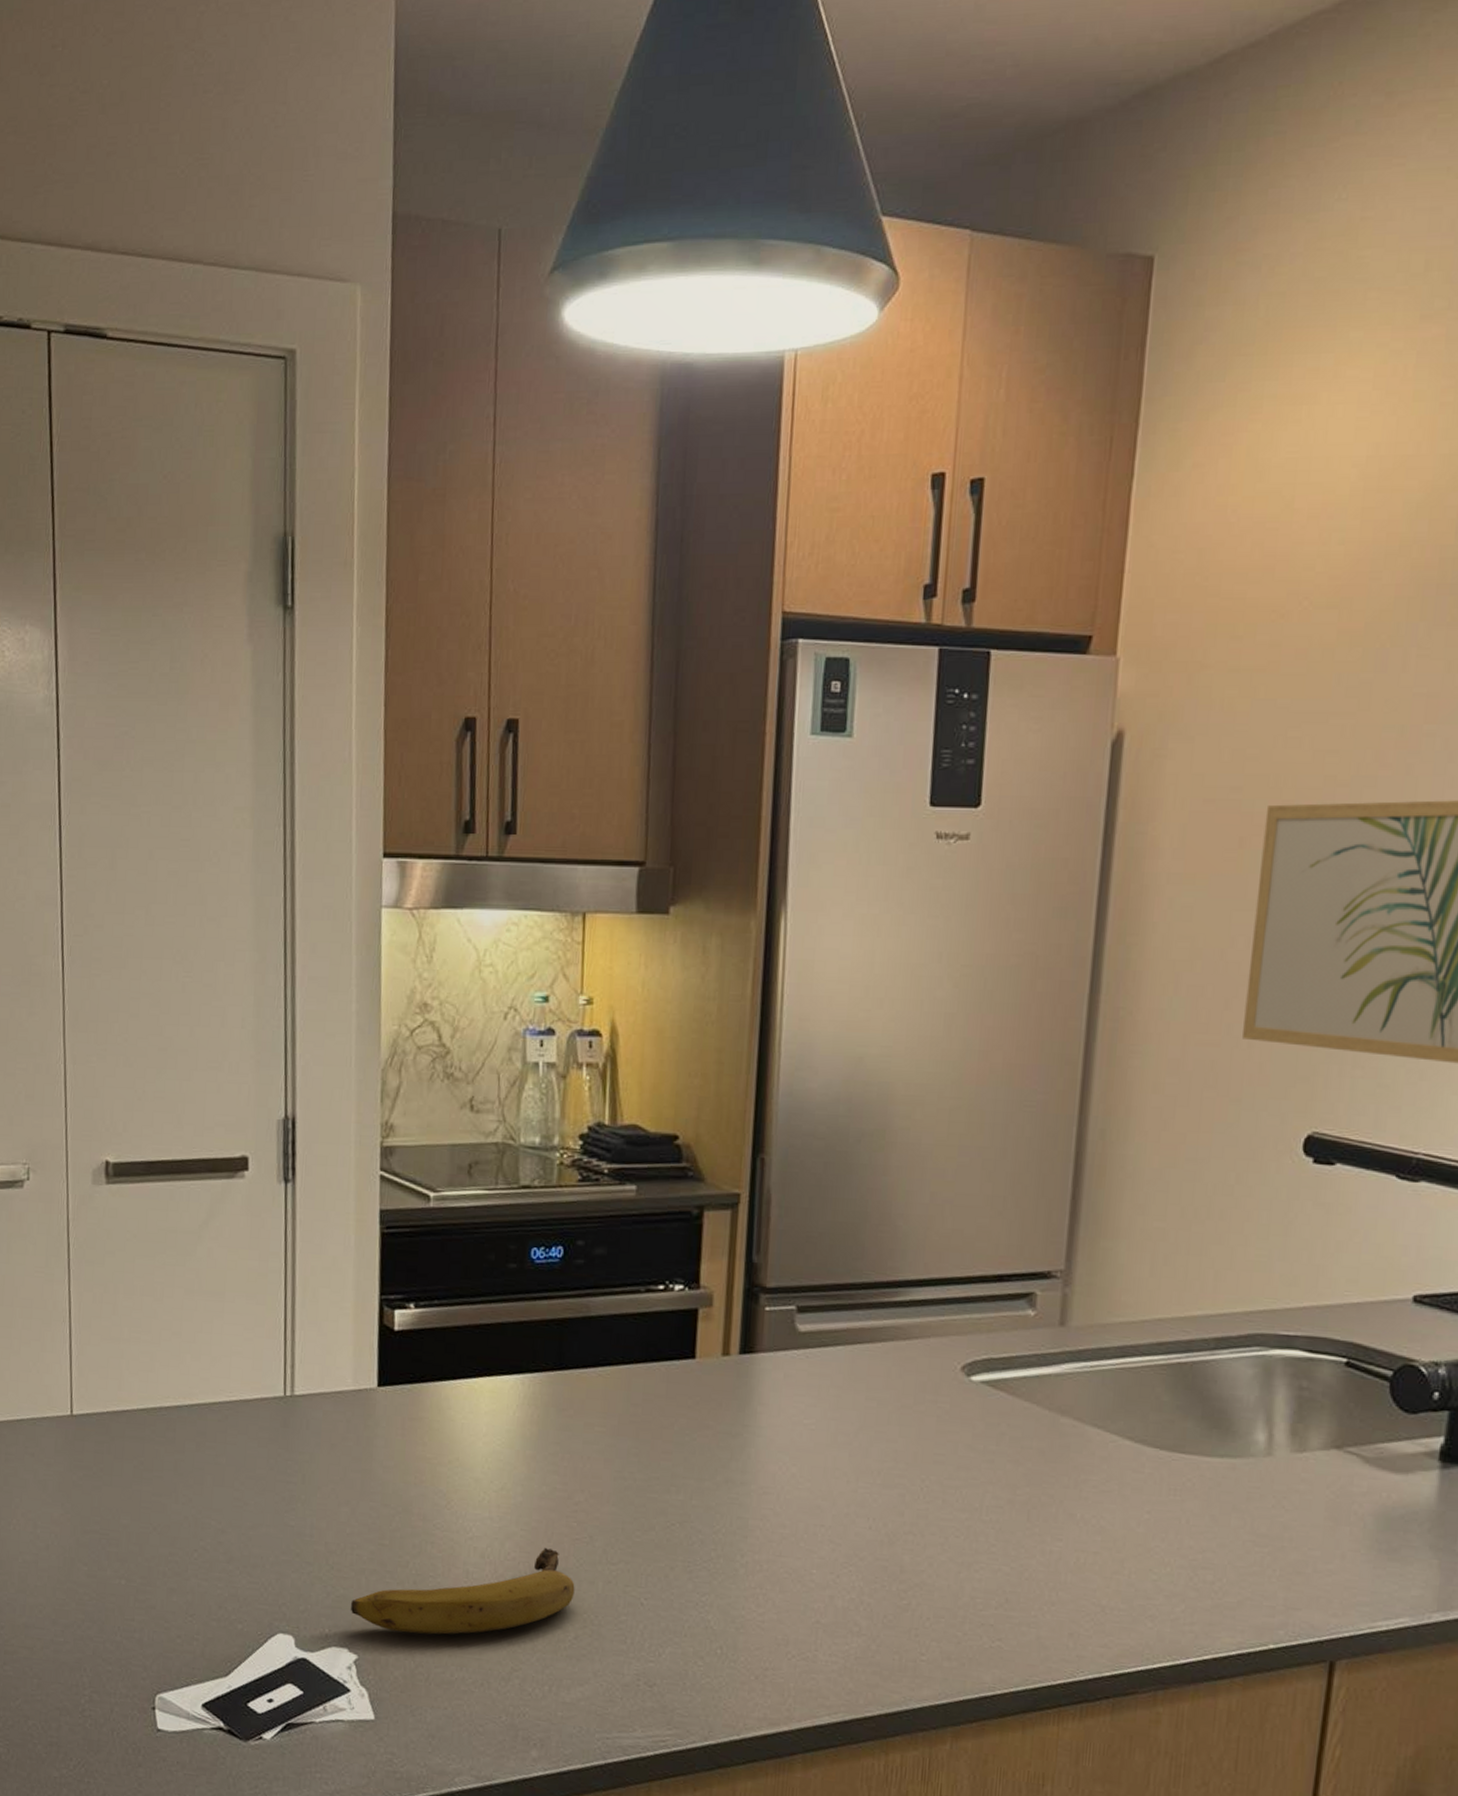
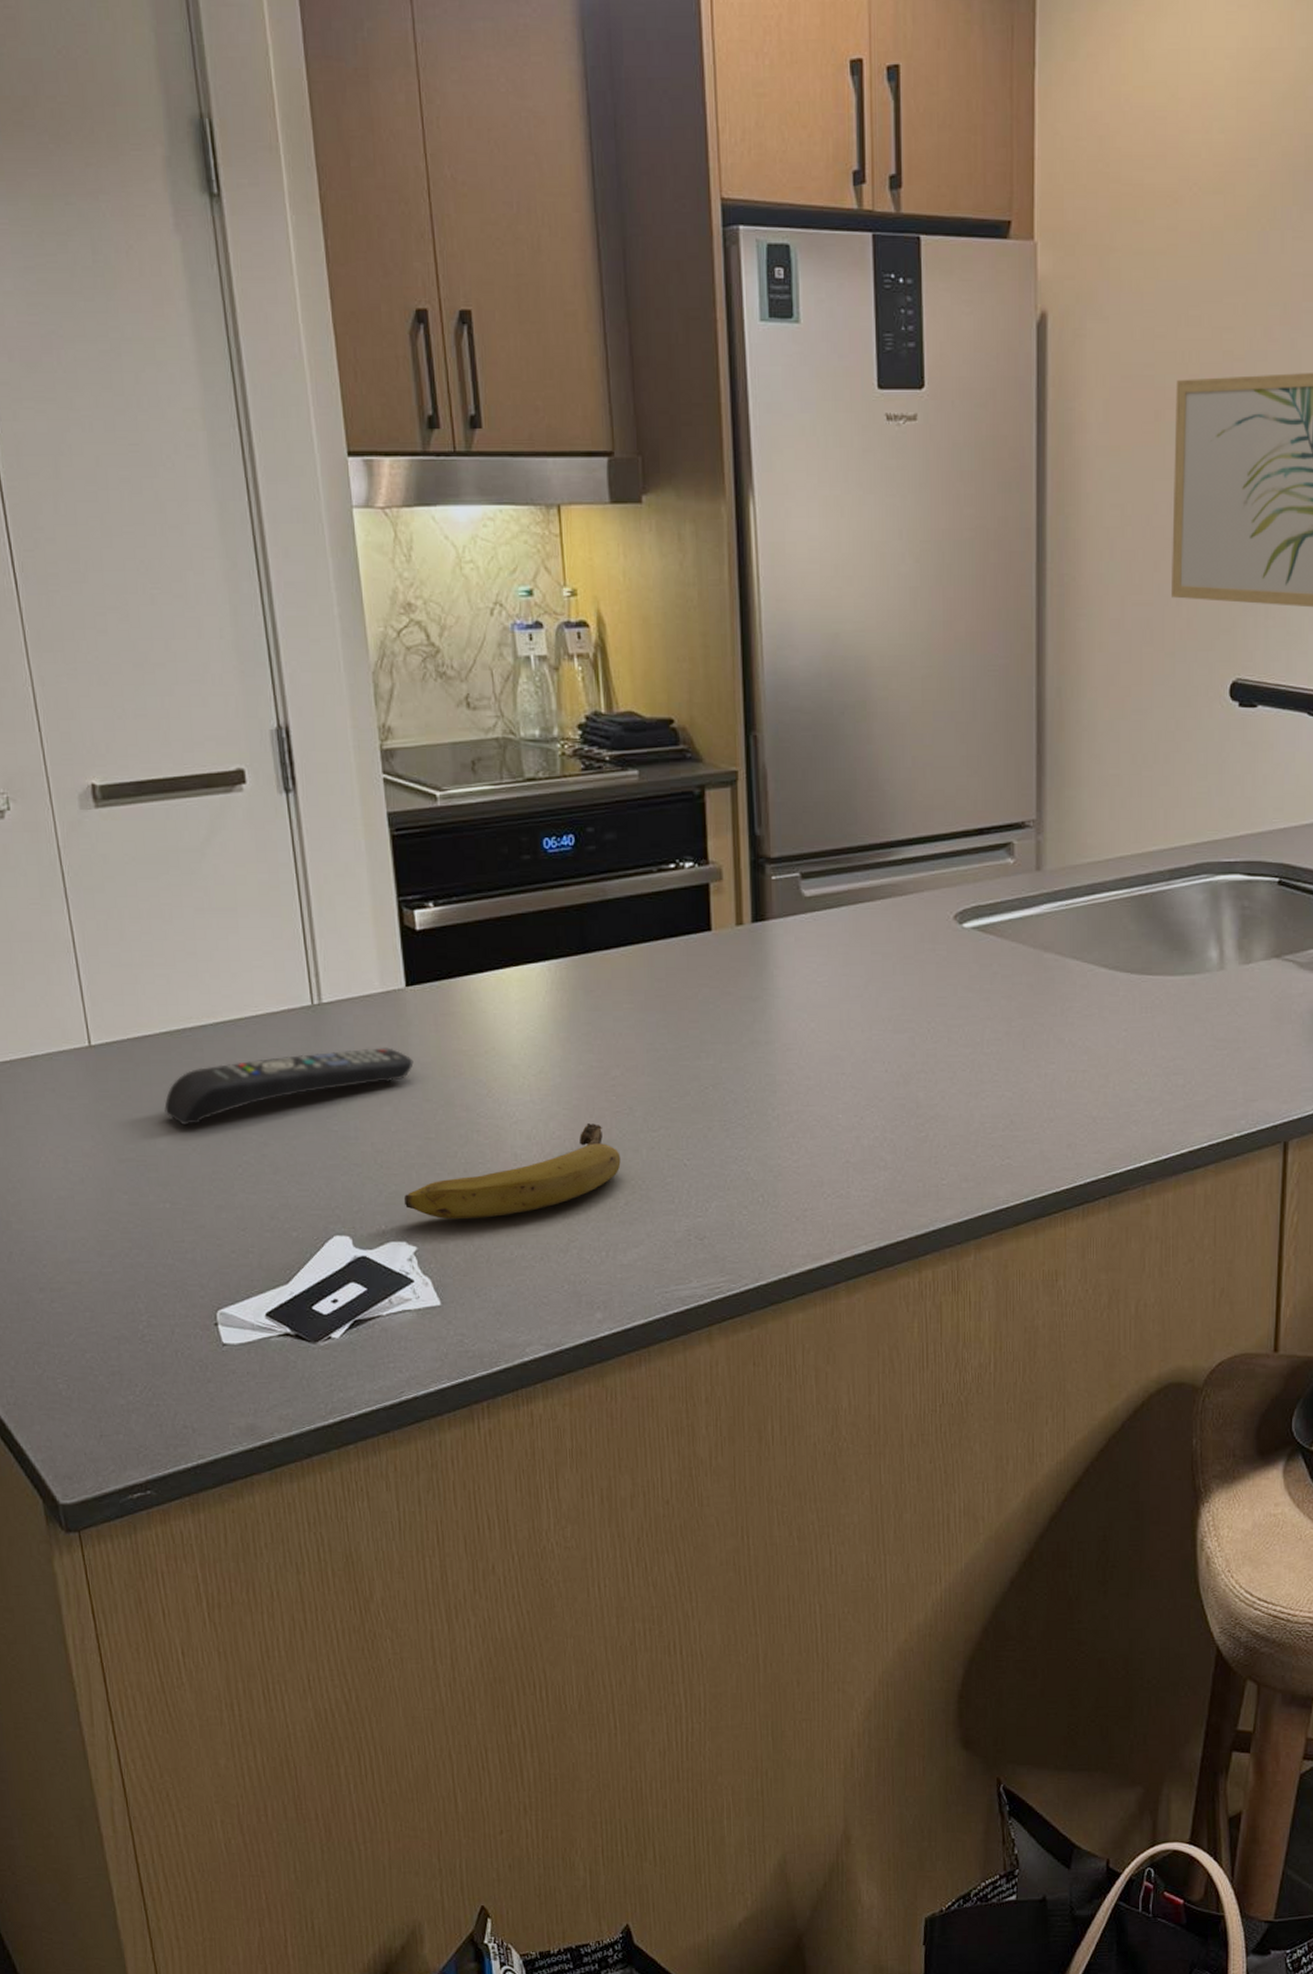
remote control: none [132,1444,376,1504] -> present [164,1048,414,1125]

